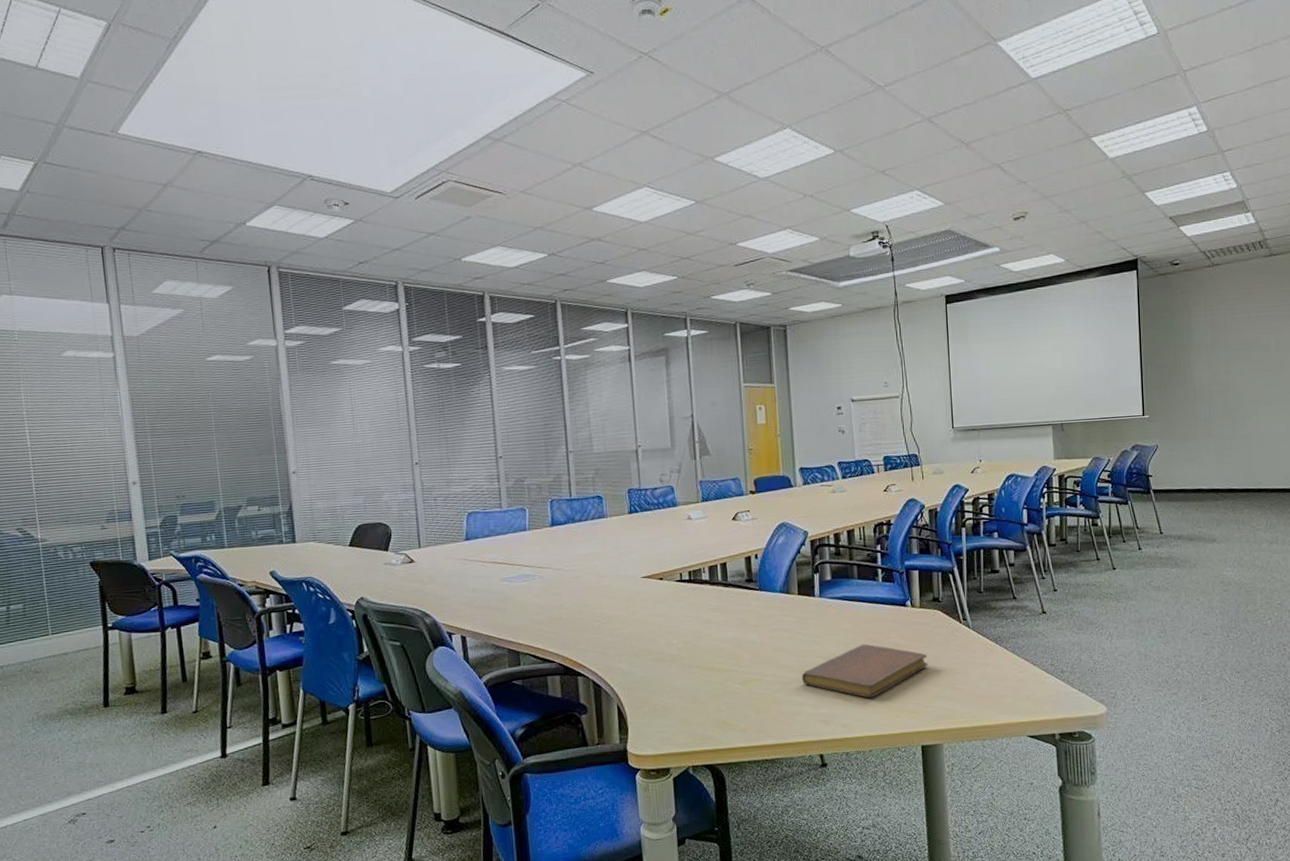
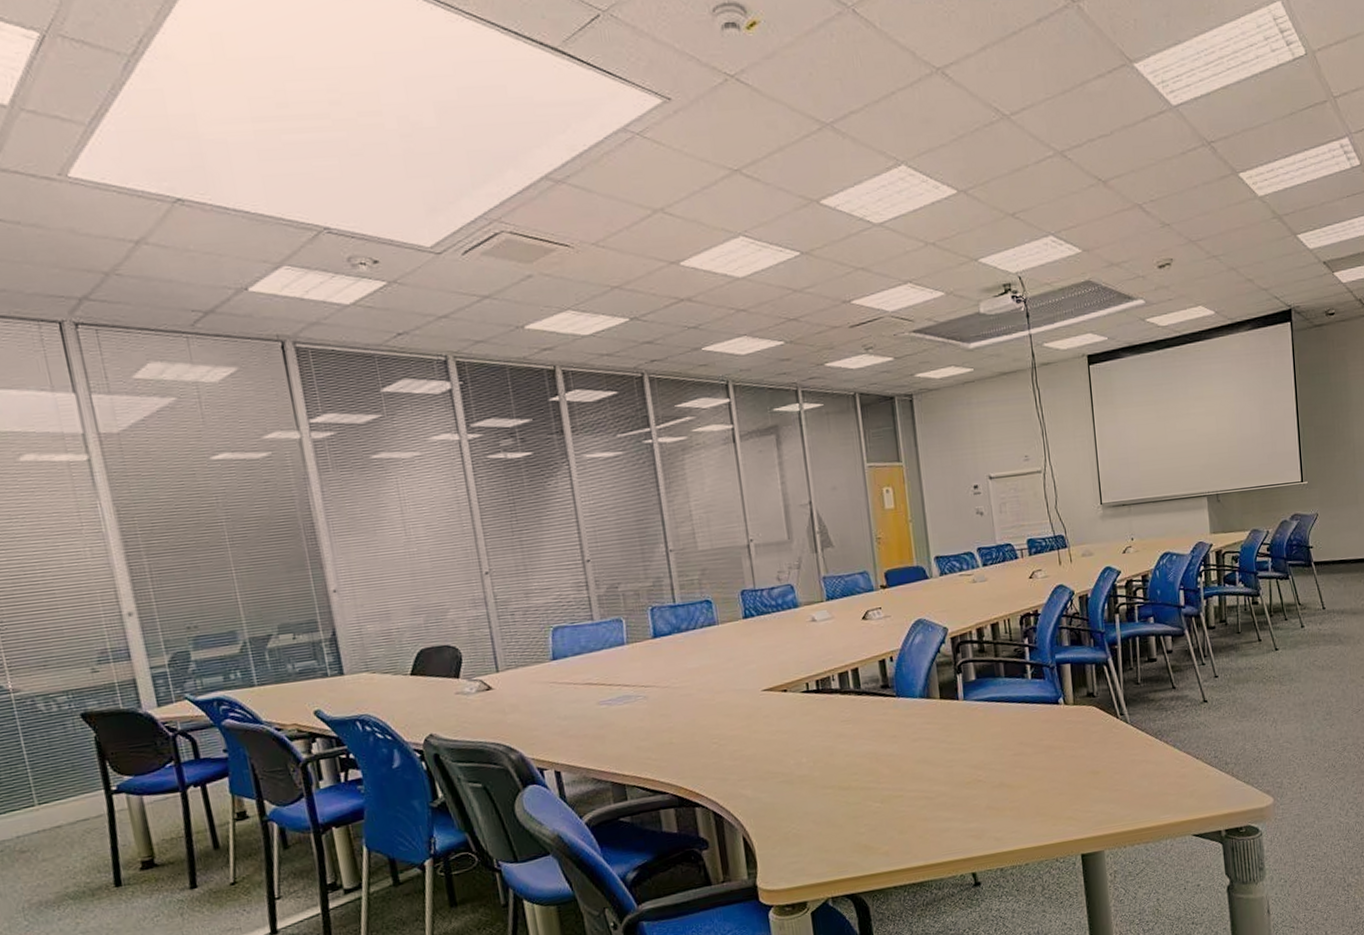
notebook: present [801,644,928,698] -> none [948,748,1085,808]

